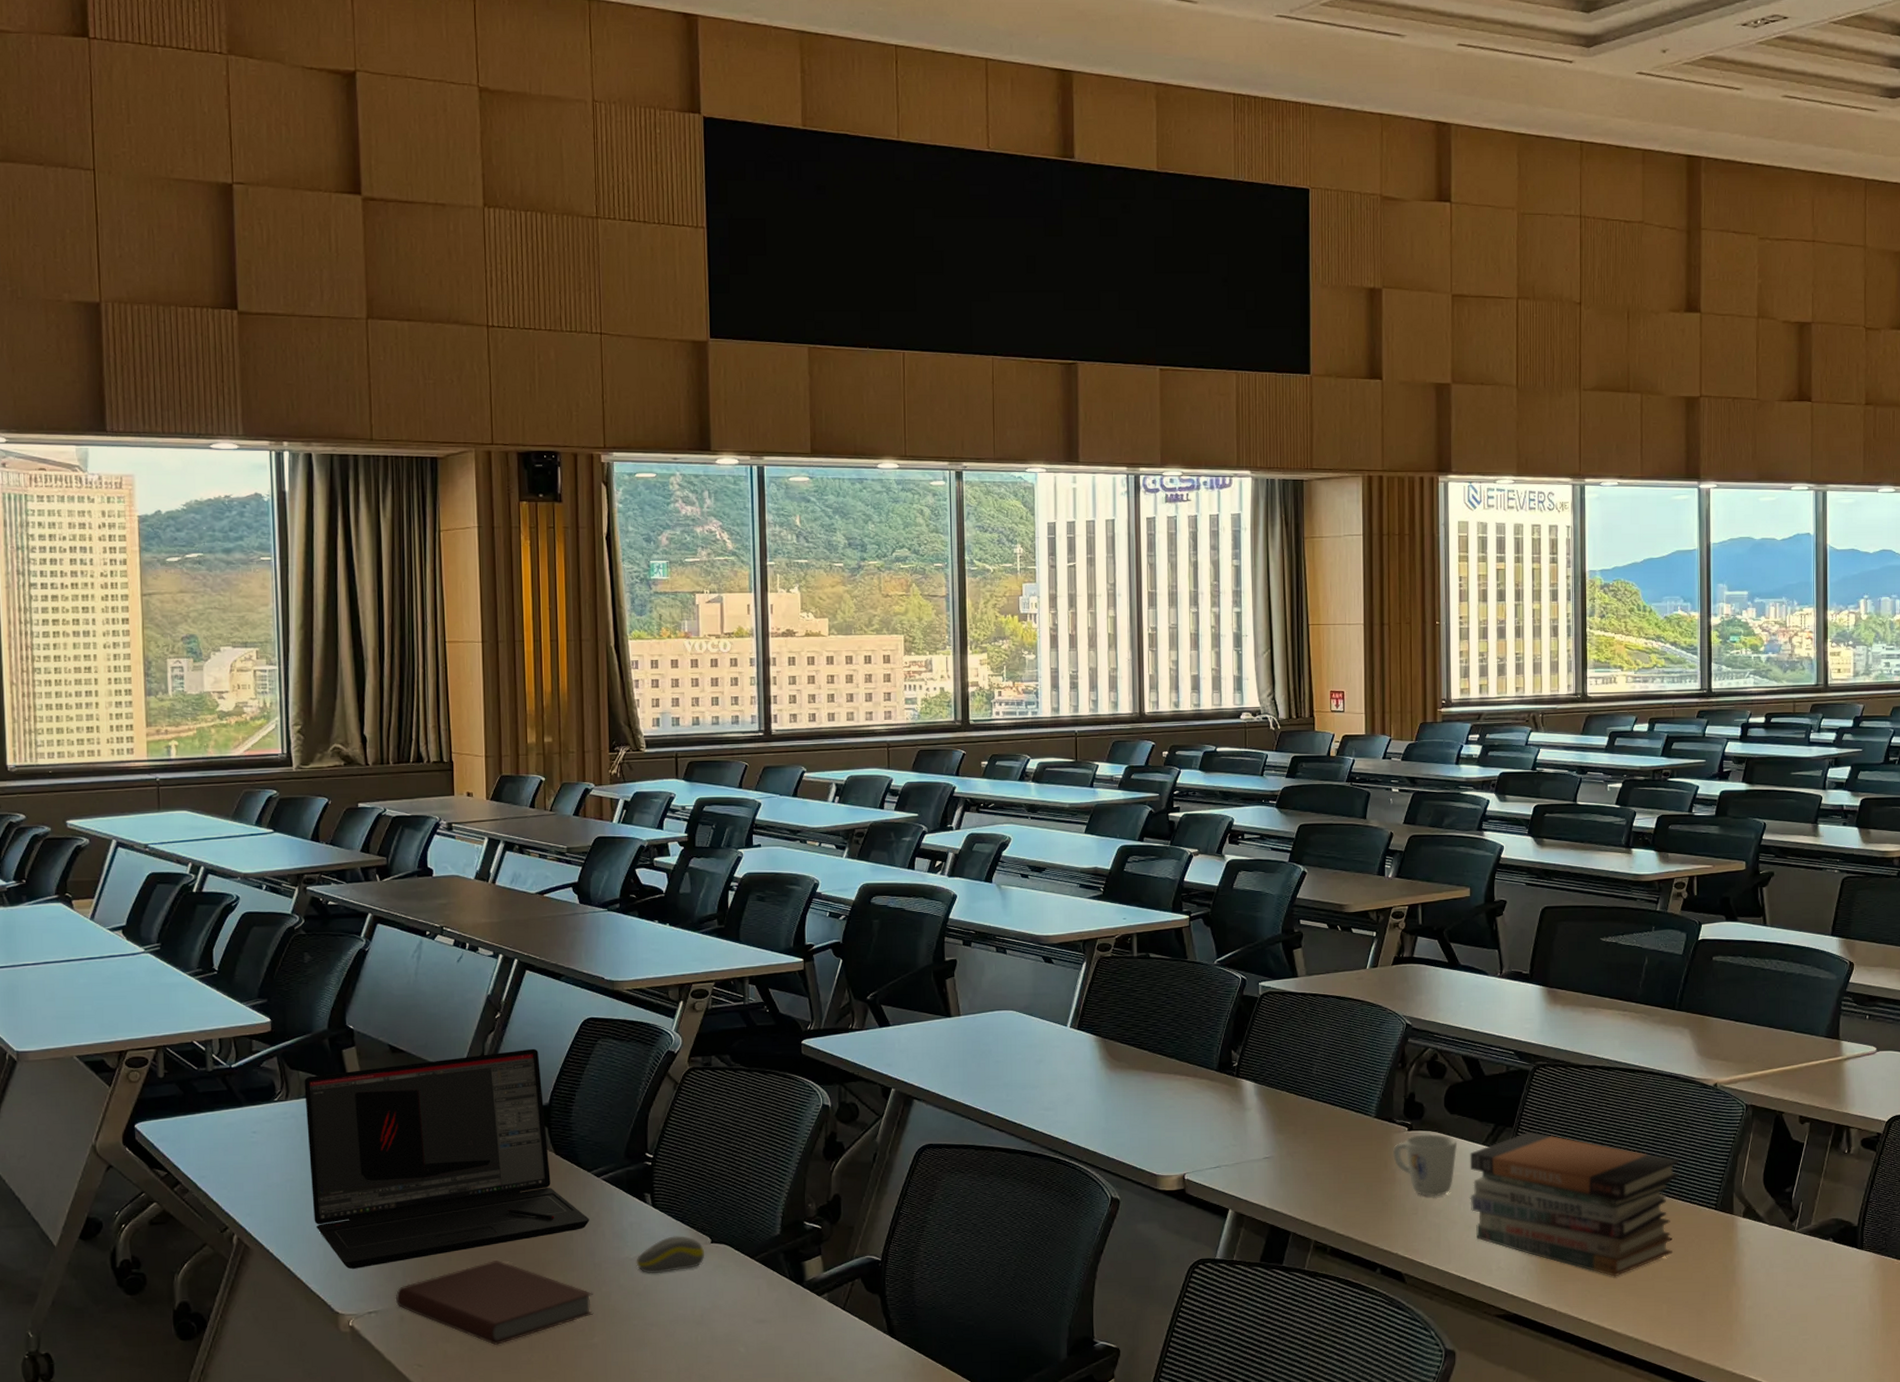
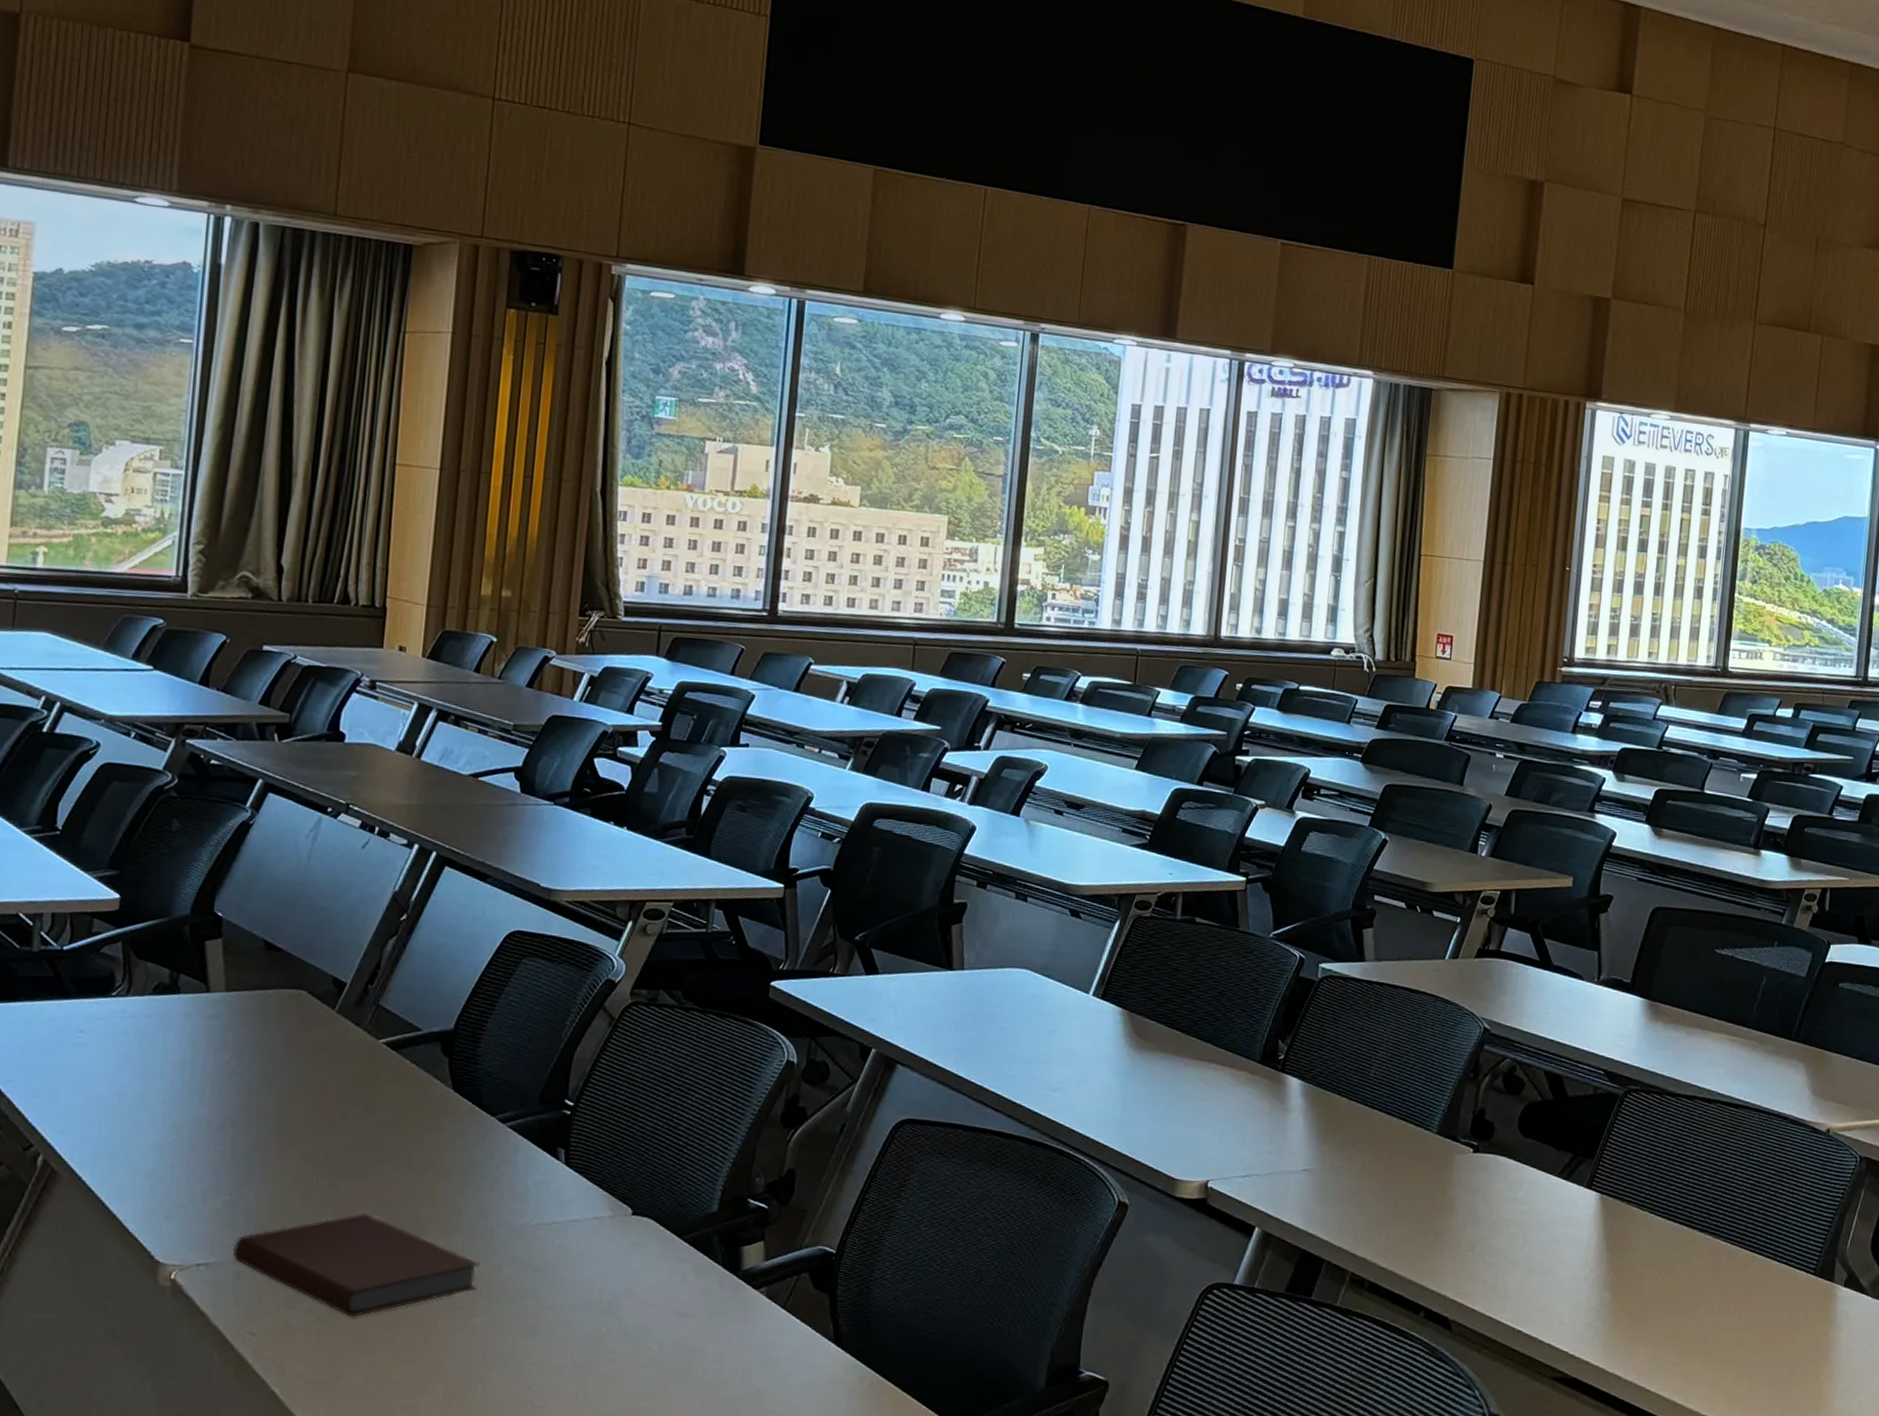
laptop: present [304,1048,590,1269] -> none [143,960,487,1210]
computer mouse: present [636,1236,705,1274] -> none [537,1202,623,1247]
mug: present [1393,1134,1458,1197] -> none [1453,1158,1529,1233]
book stack: present [1470,1132,1679,1277] -> none [1535,1167,1779,1344]

